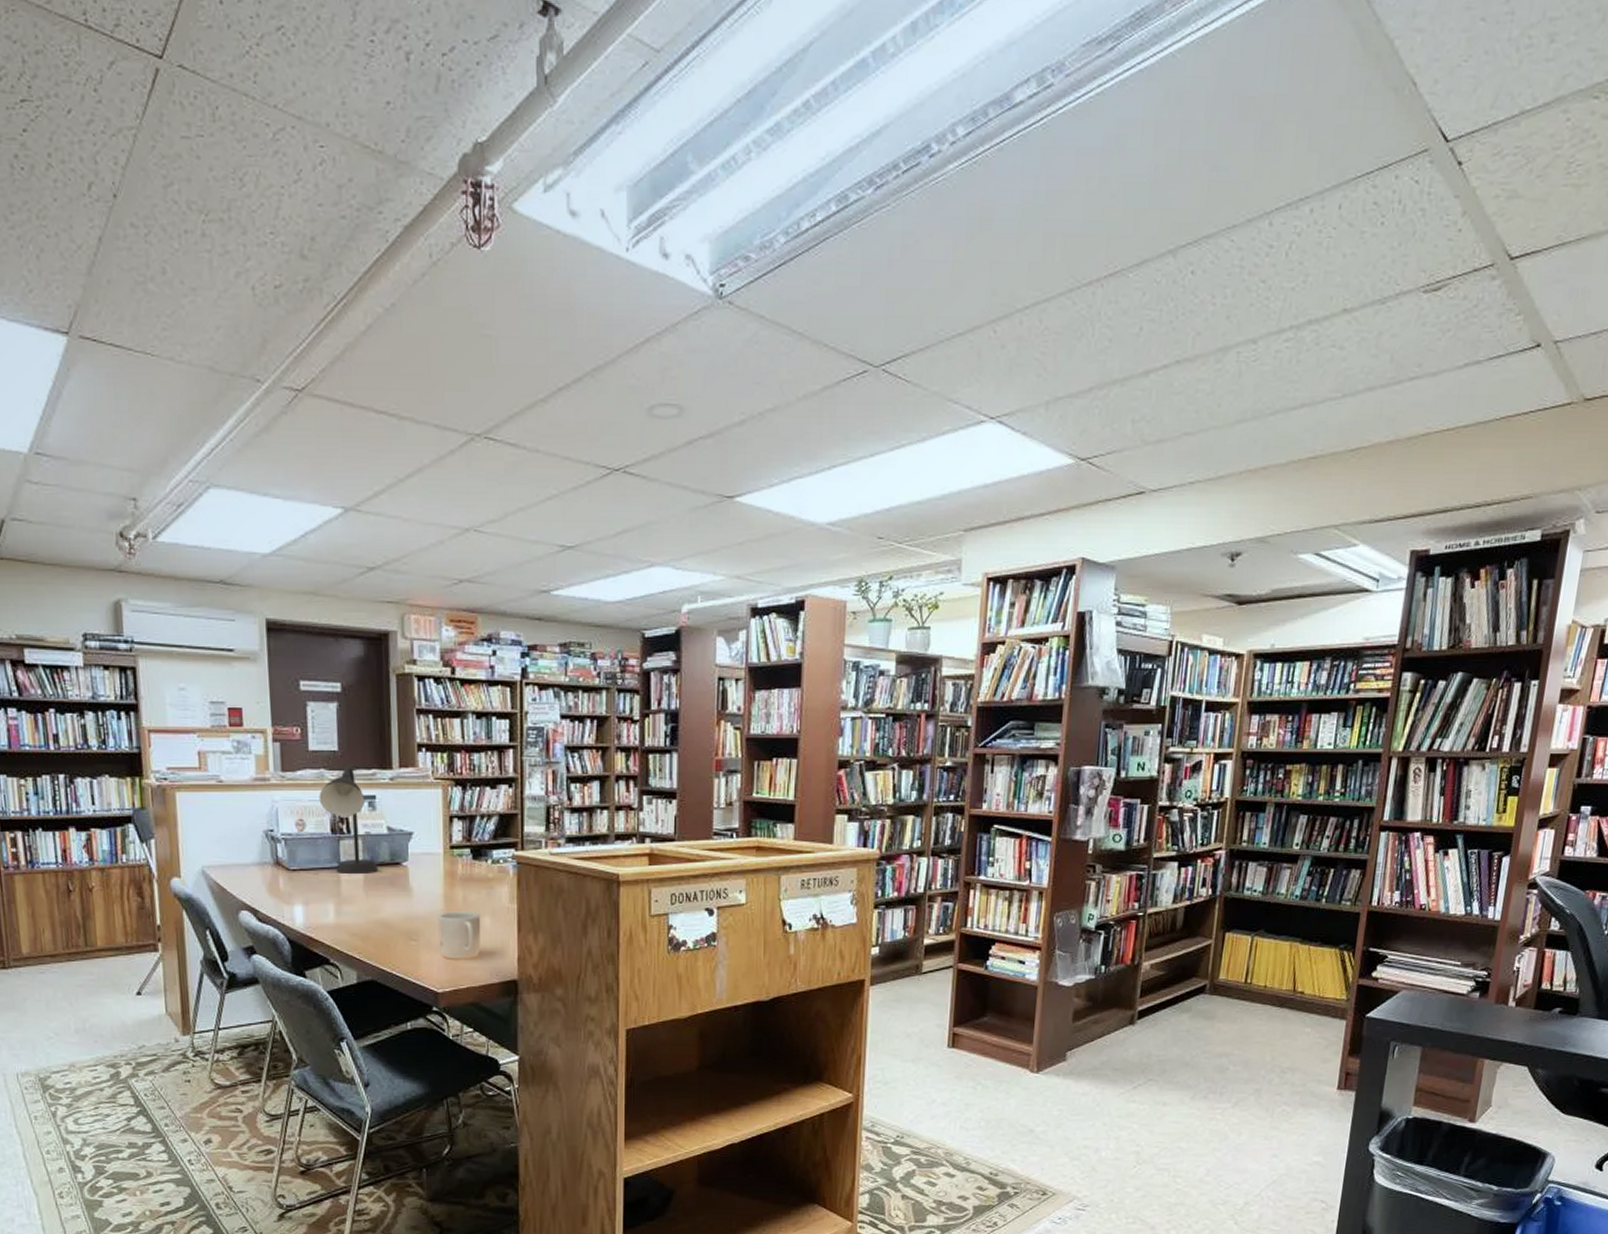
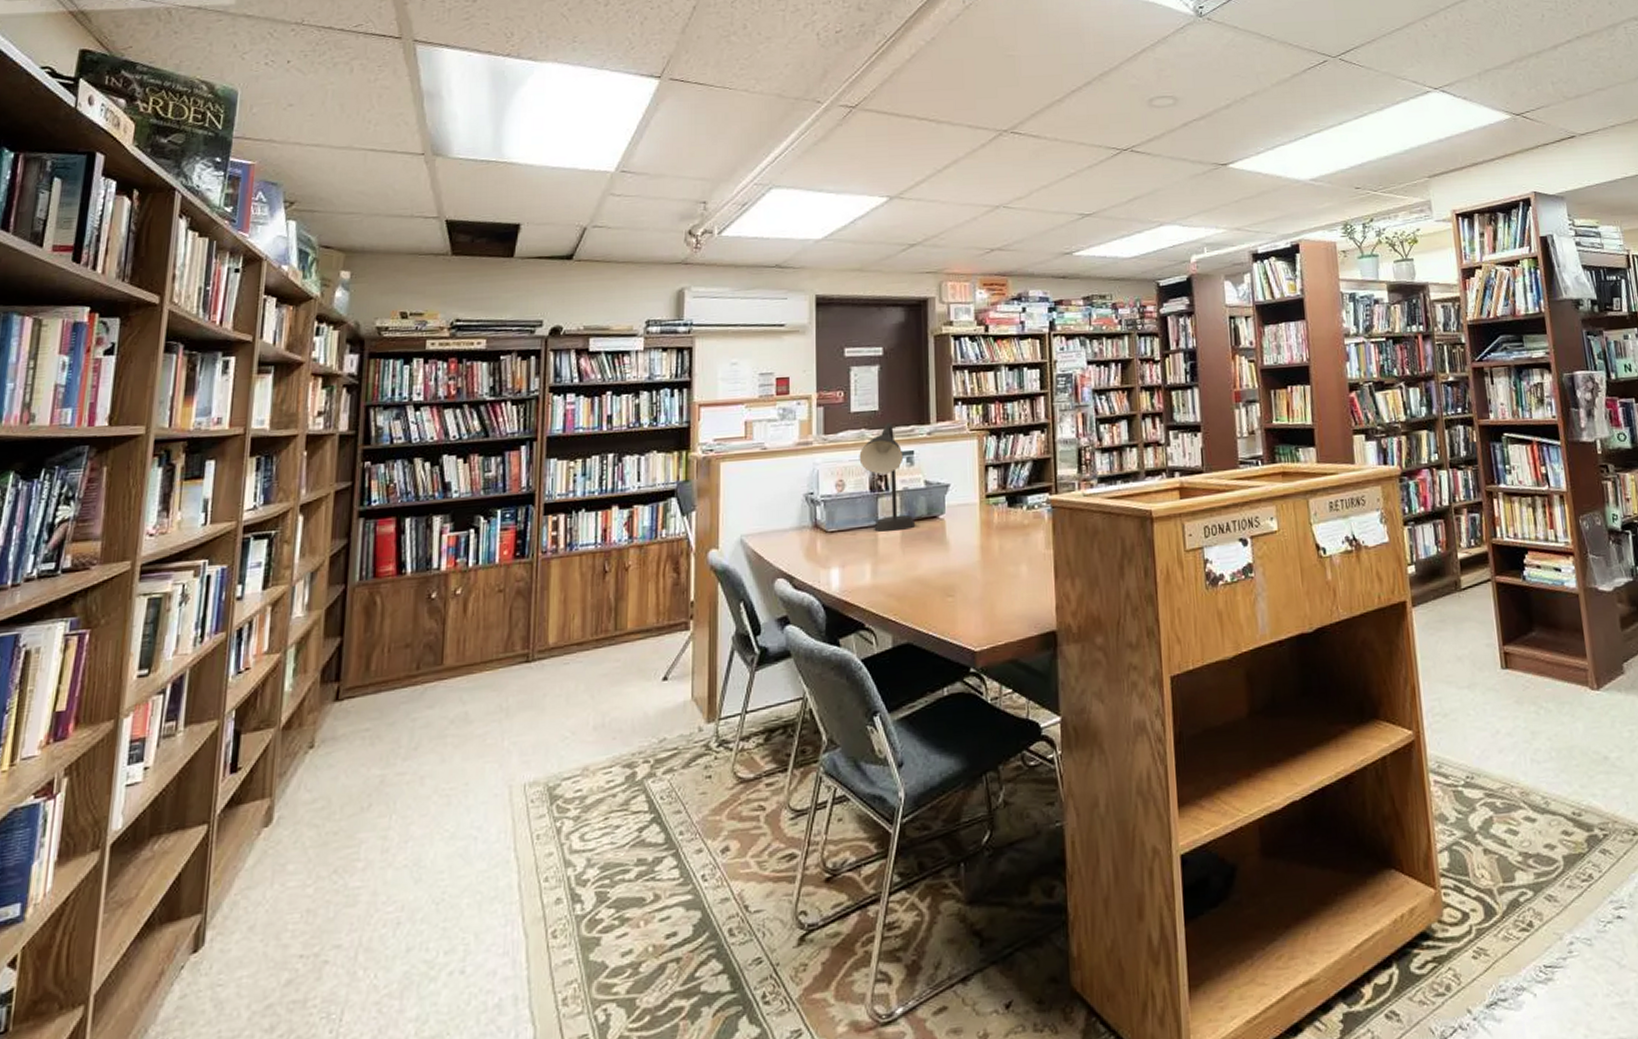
mug: present [438,911,481,959] -> none [974,560,1018,614]

